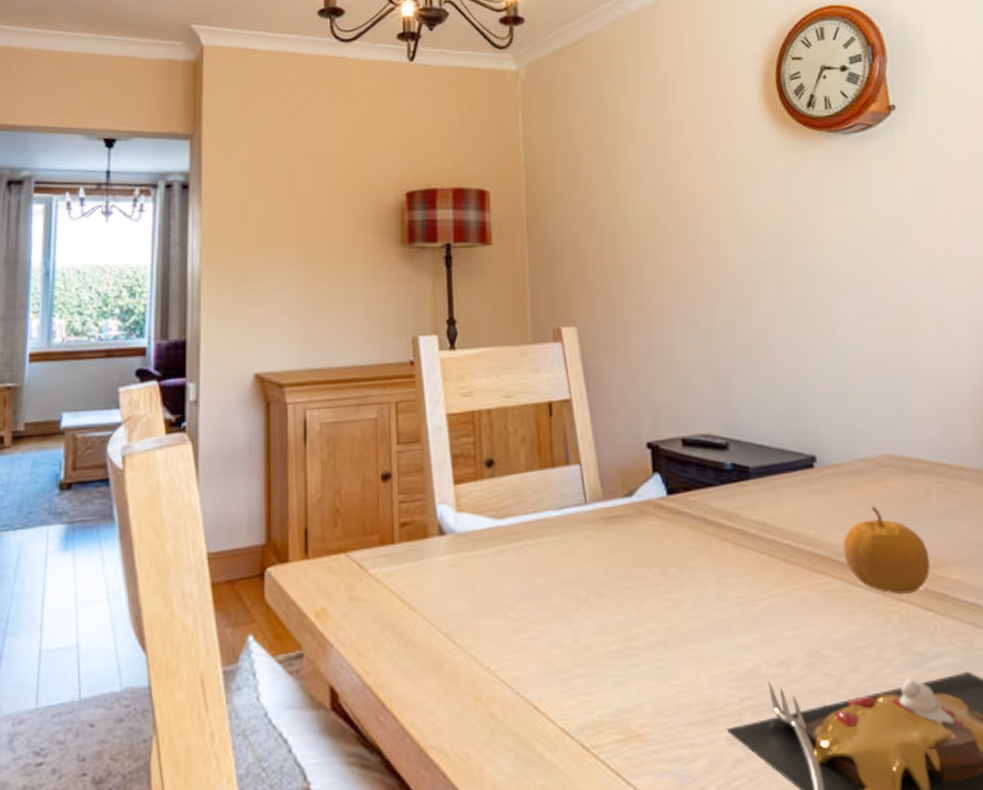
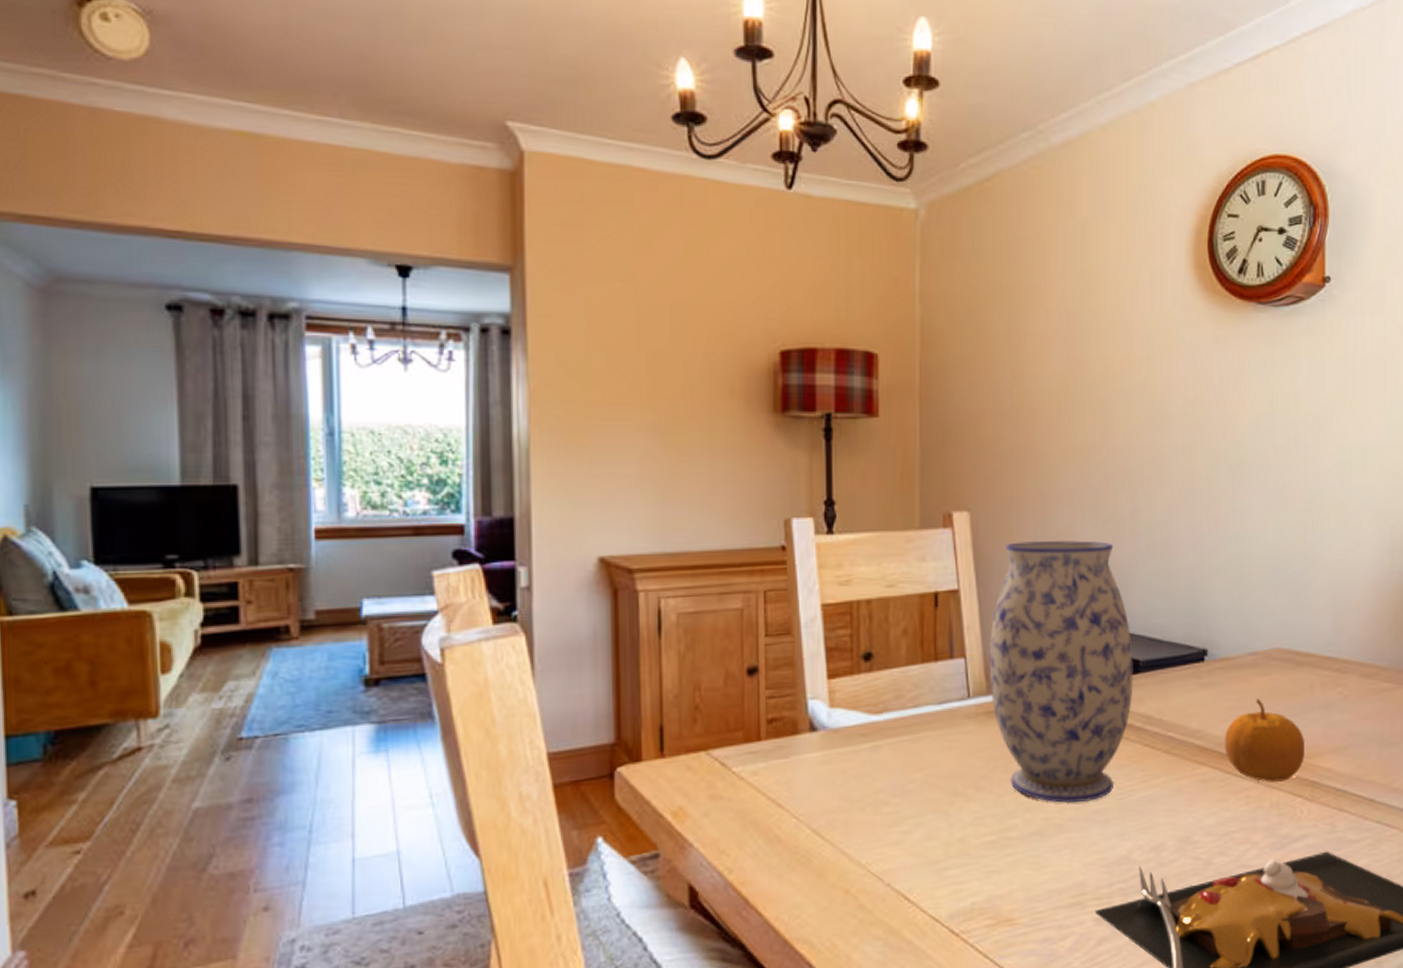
vase: none [602,351,745,613] -> present [989,540,1133,804]

